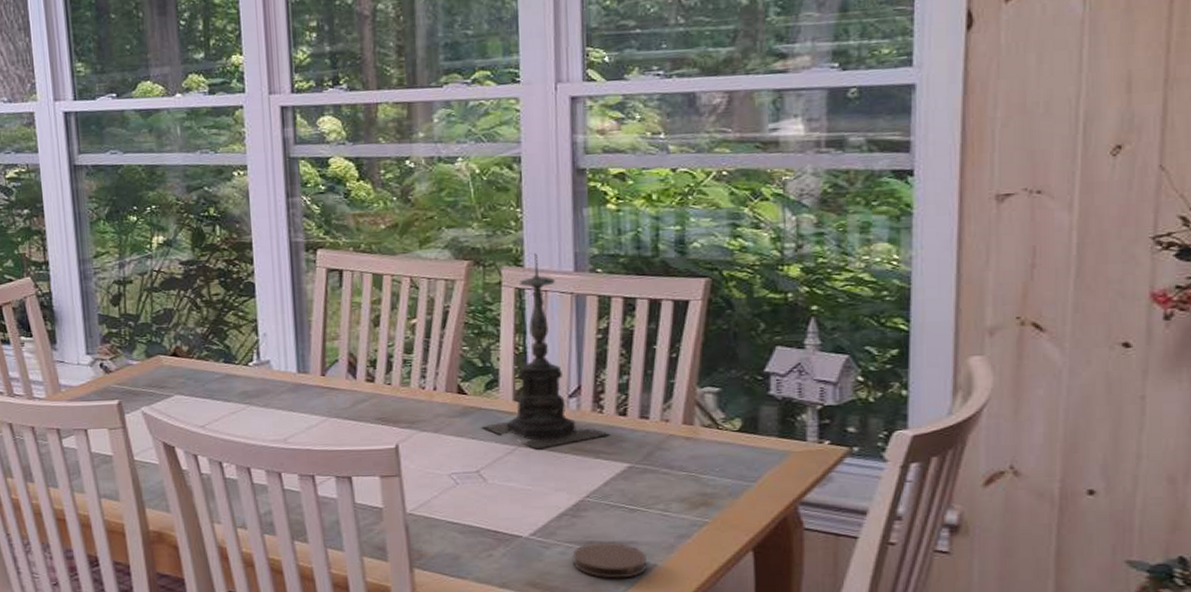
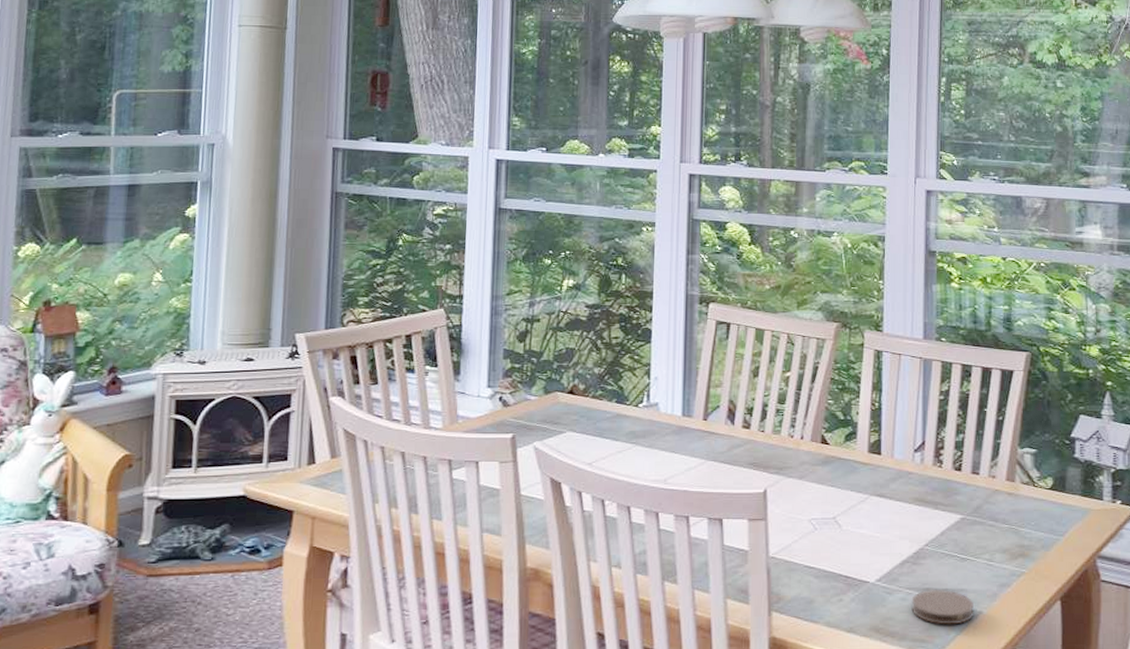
candle holder: present [481,253,609,450] -> none [840,320,946,499]

